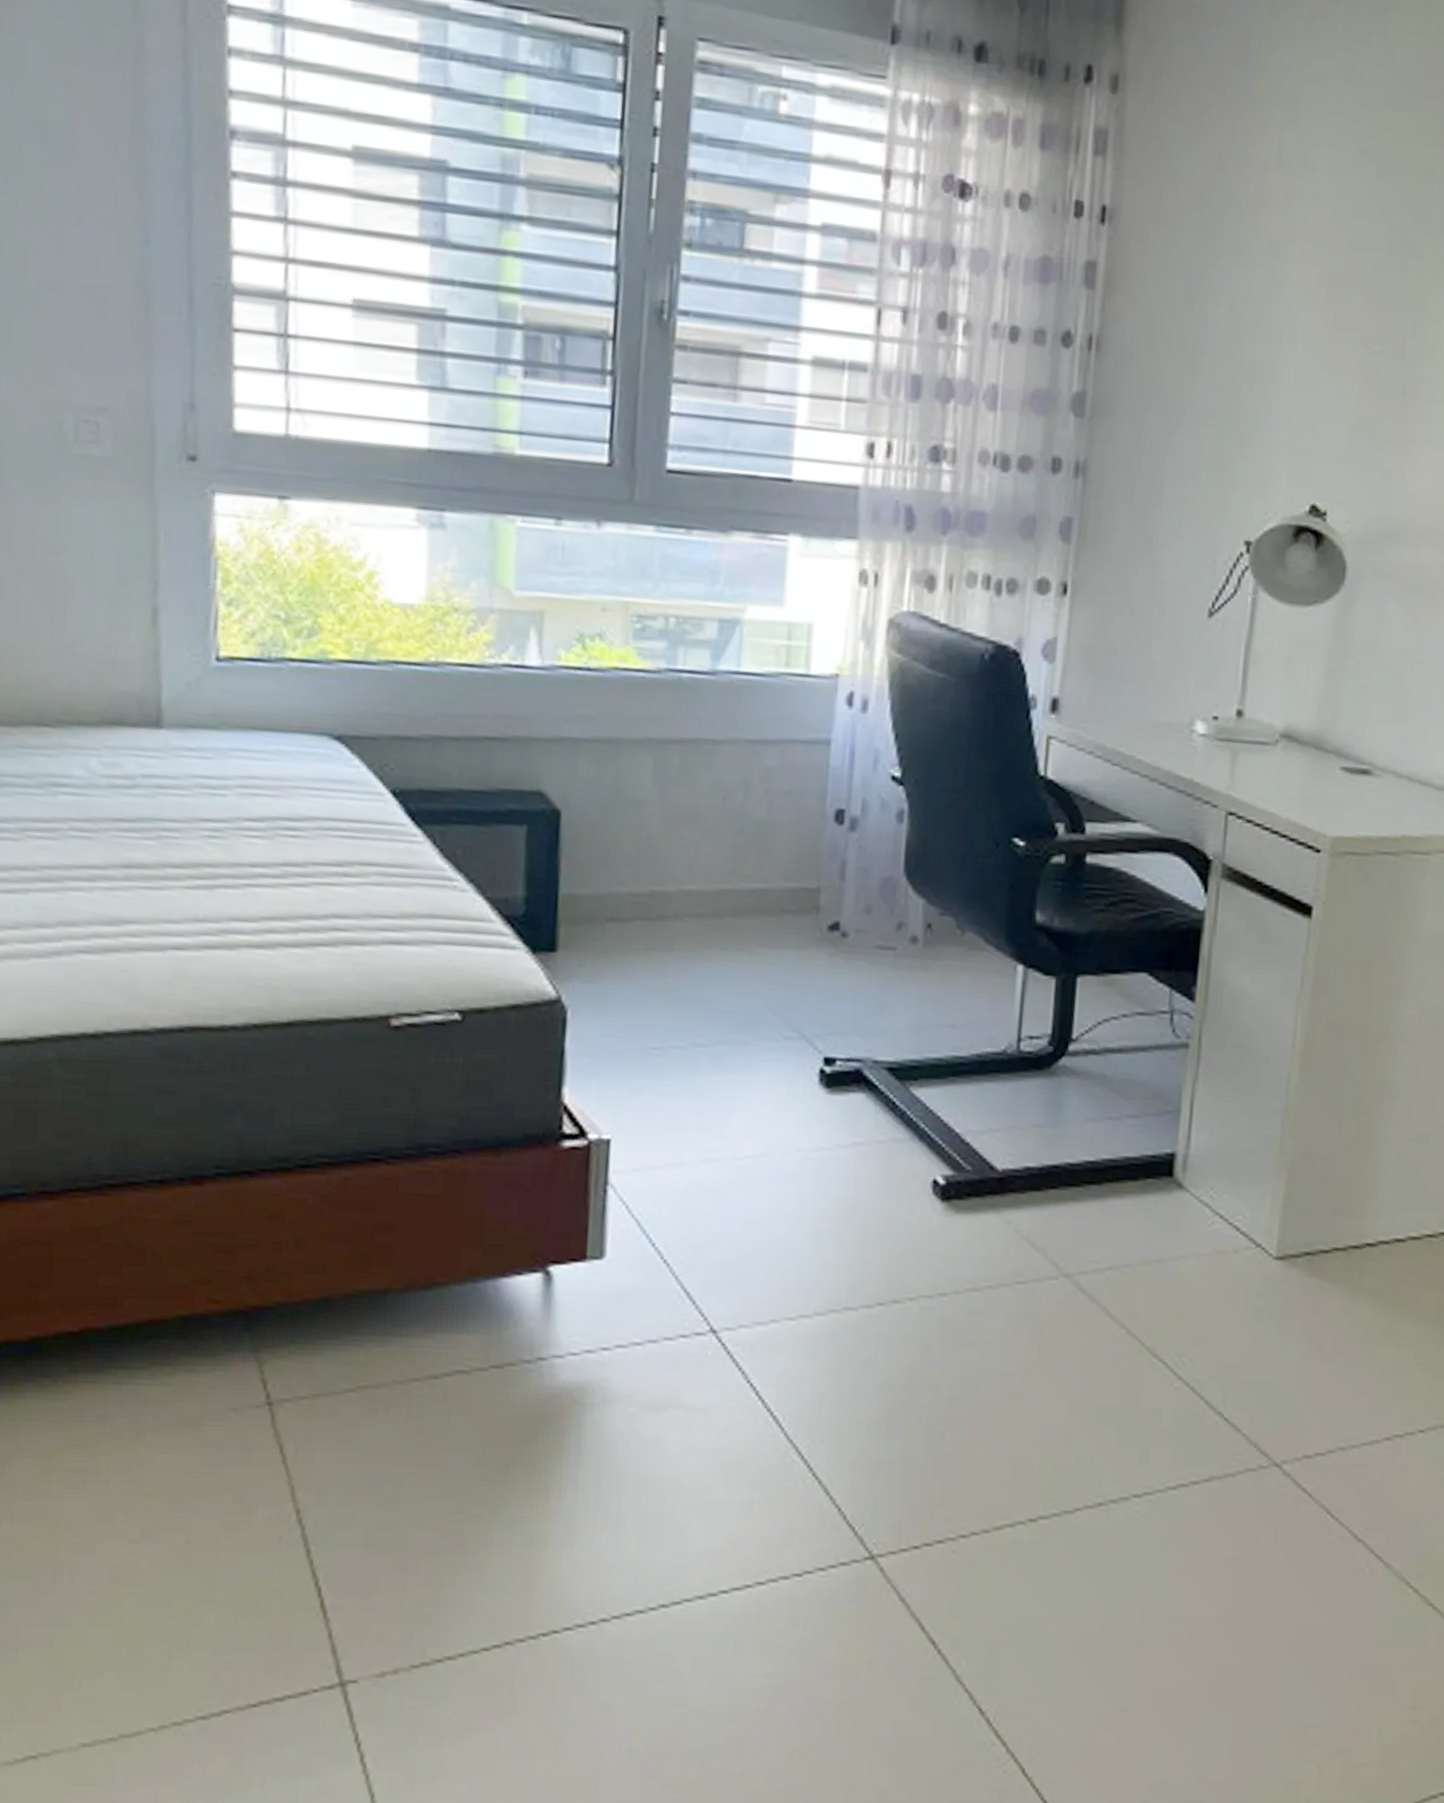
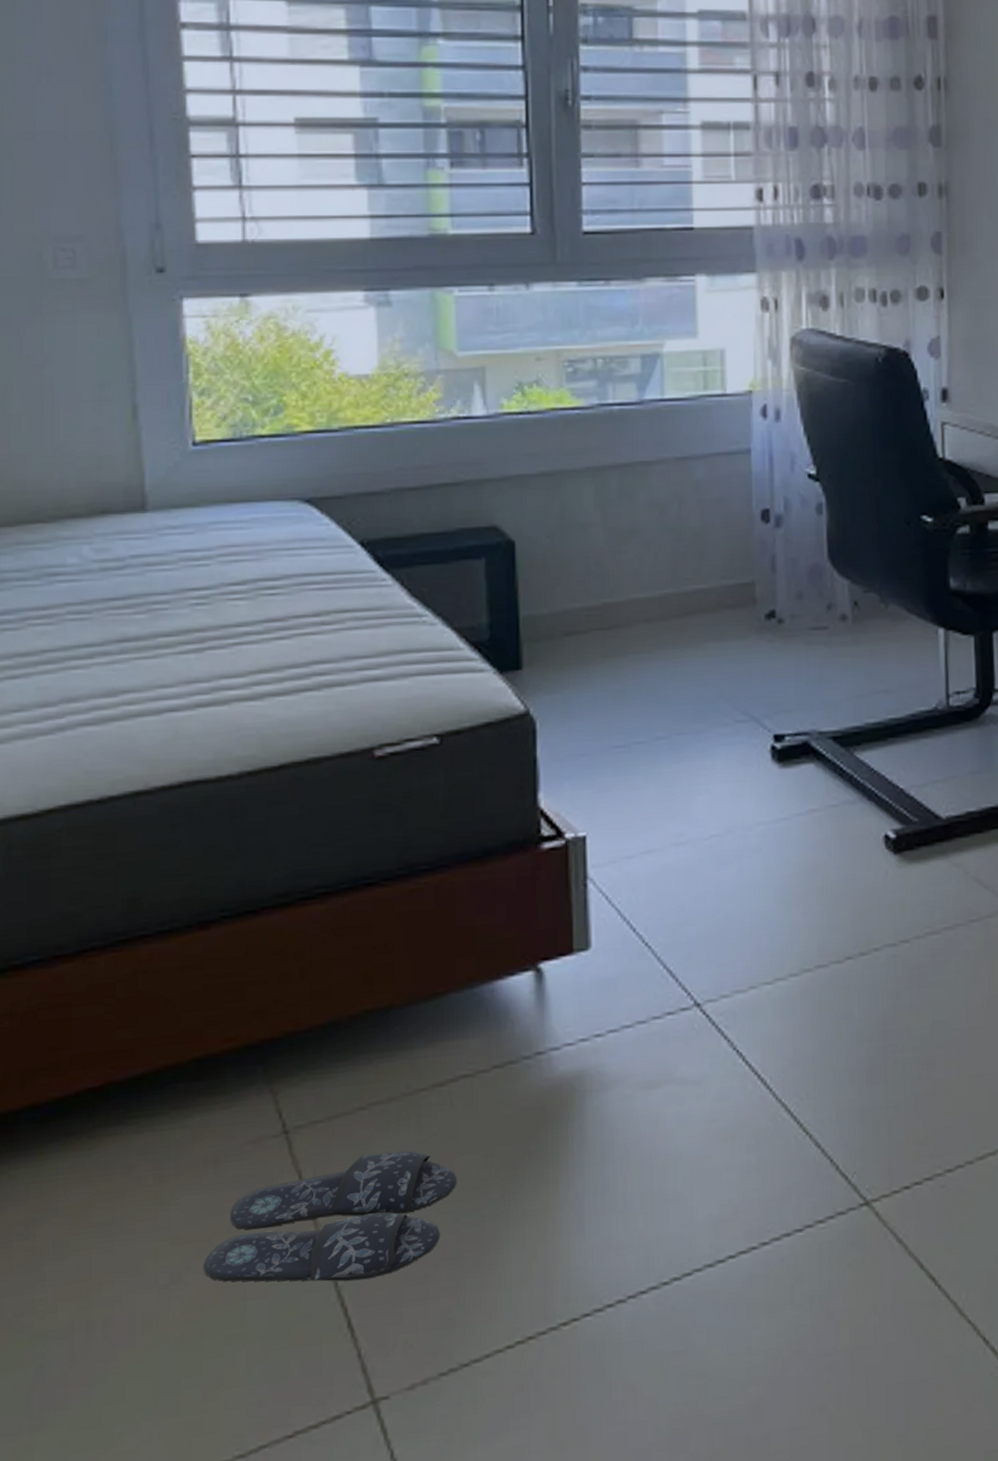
slippers: none [176,1438,444,1563] -> present [204,1151,456,1282]

